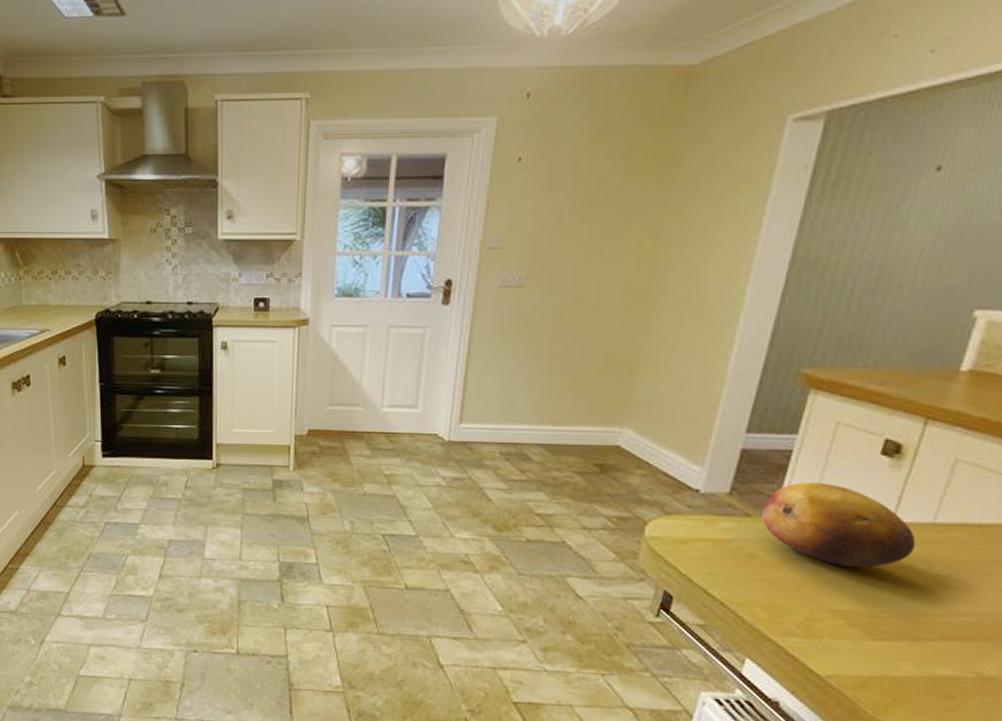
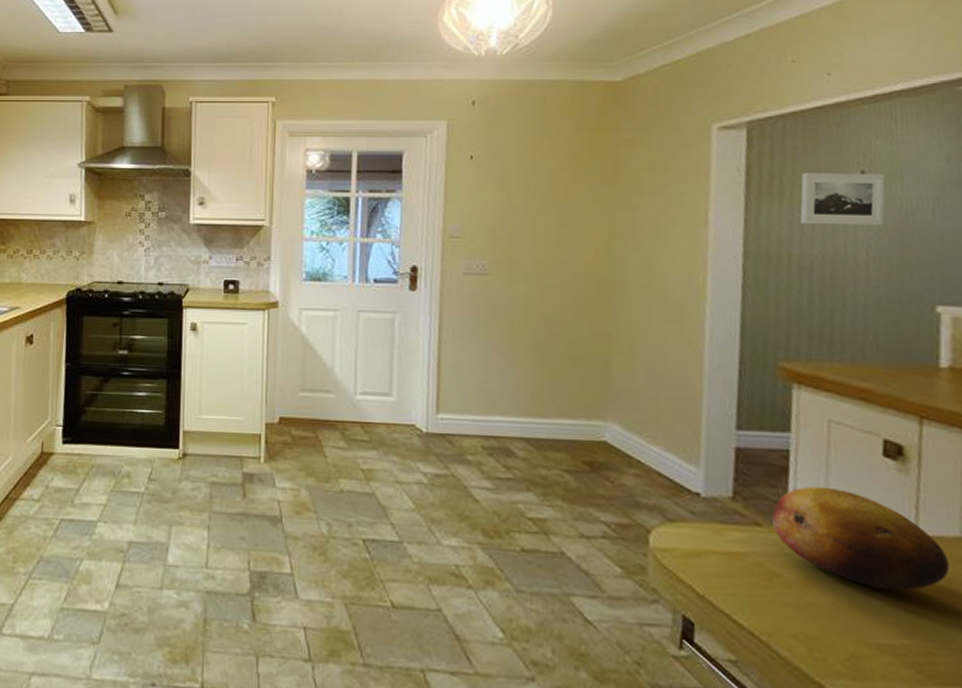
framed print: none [857,168,962,227] -> present [799,173,886,226]

